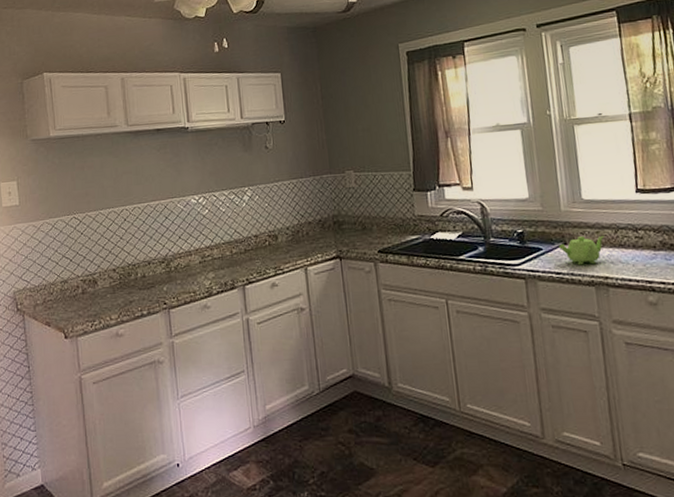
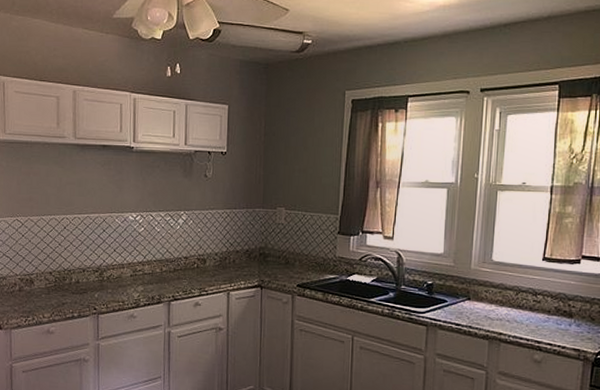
teapot: present [559,236,604,266] -> none [463,294,505,321]

